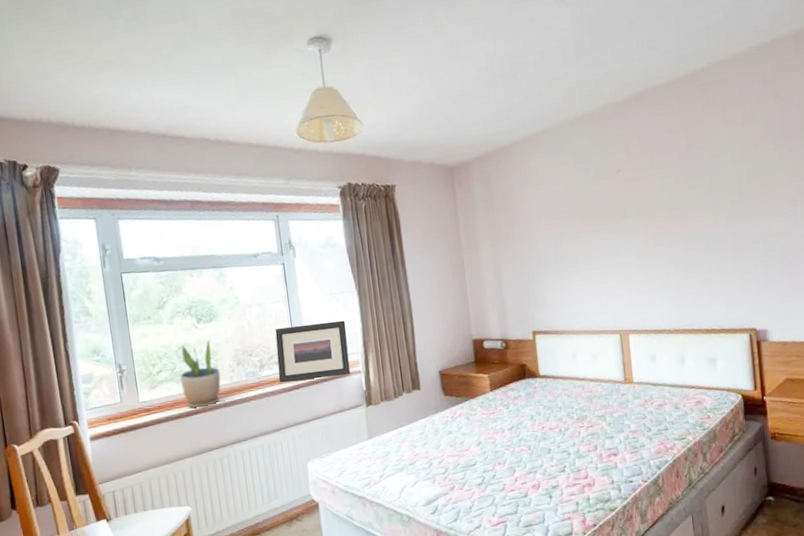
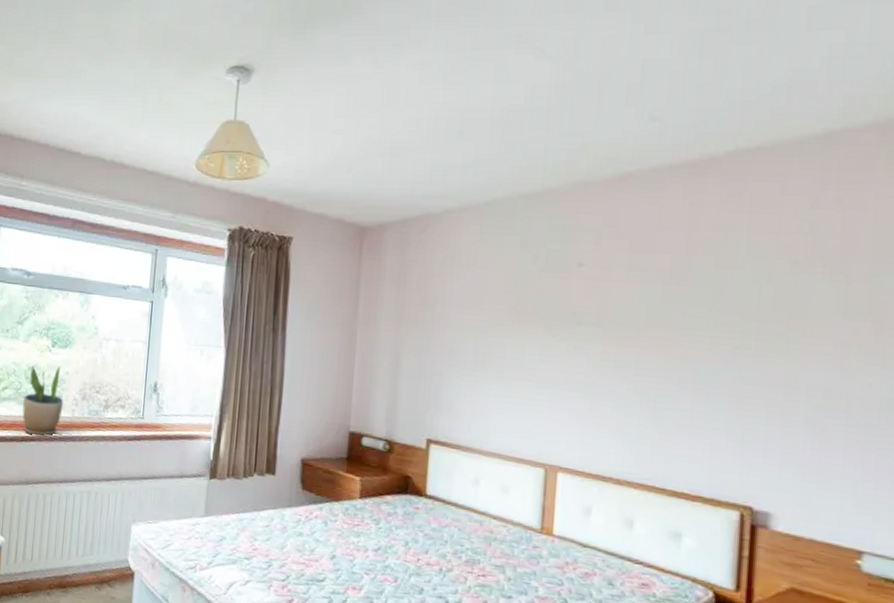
picture frame: present [275,320,351,383] -> none [121,369,206,439]

